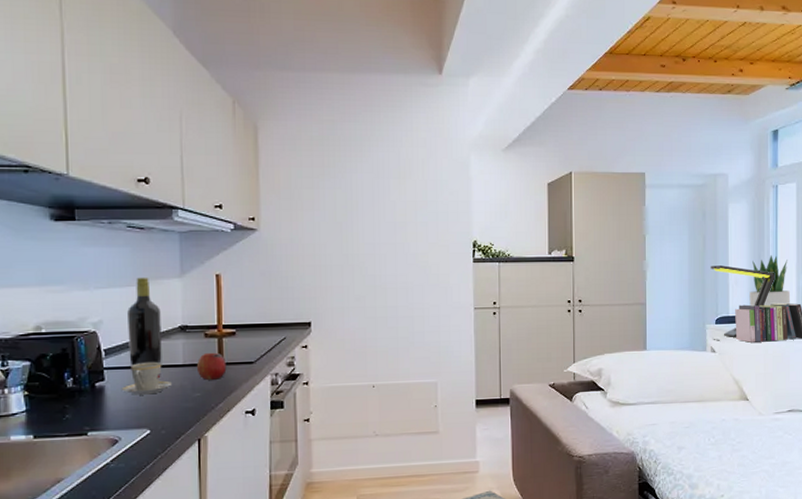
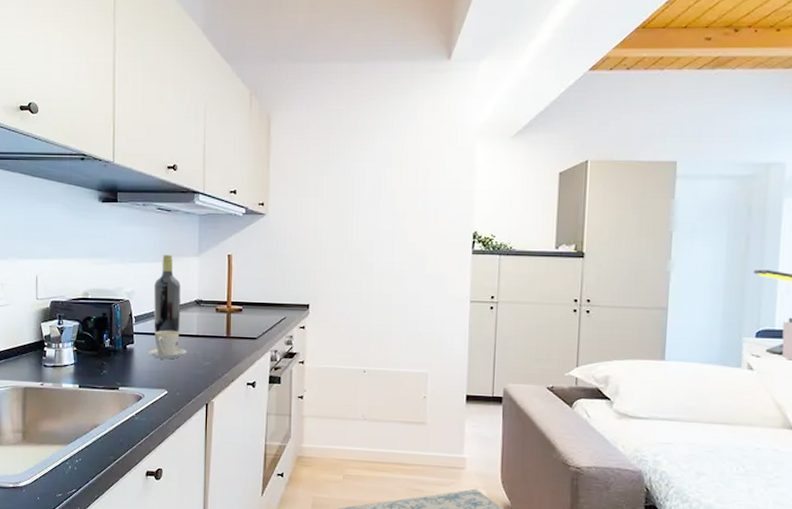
fruit: present [196,352,227,380] -> none [207,326,233,351]

